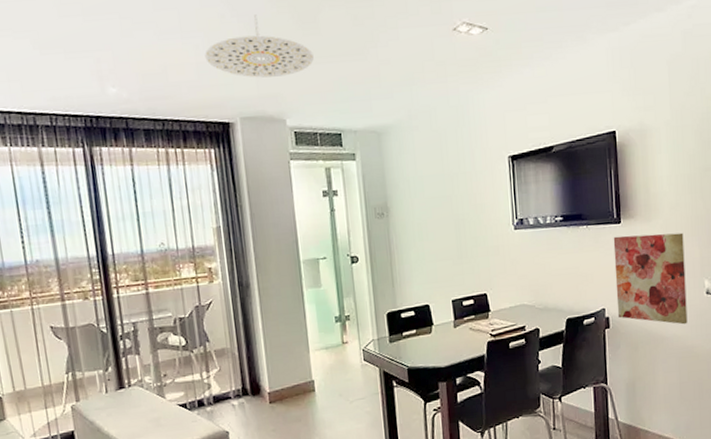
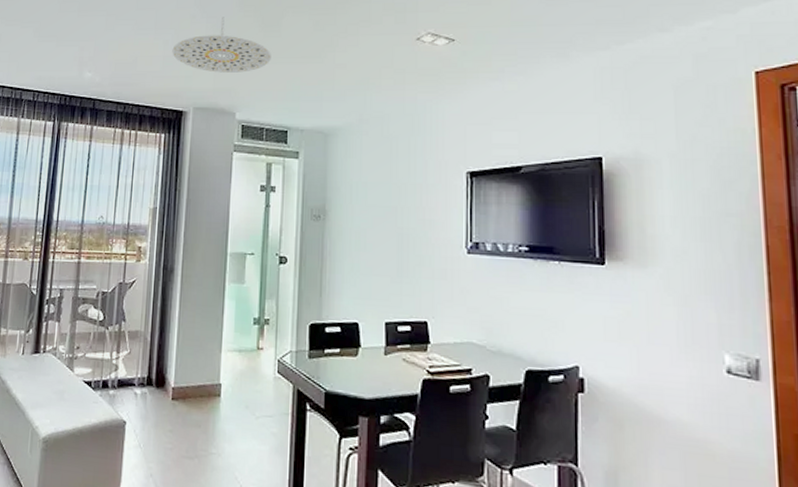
wall art: present [613,232,688,325] -> none [593,279,698,409]

